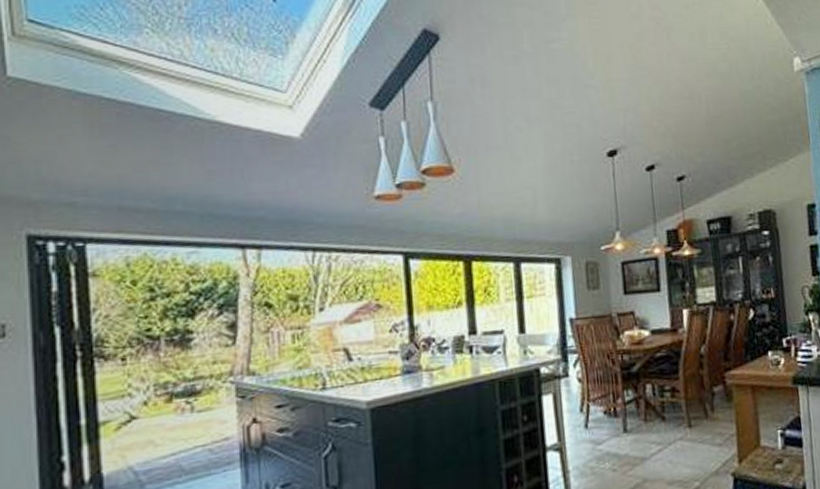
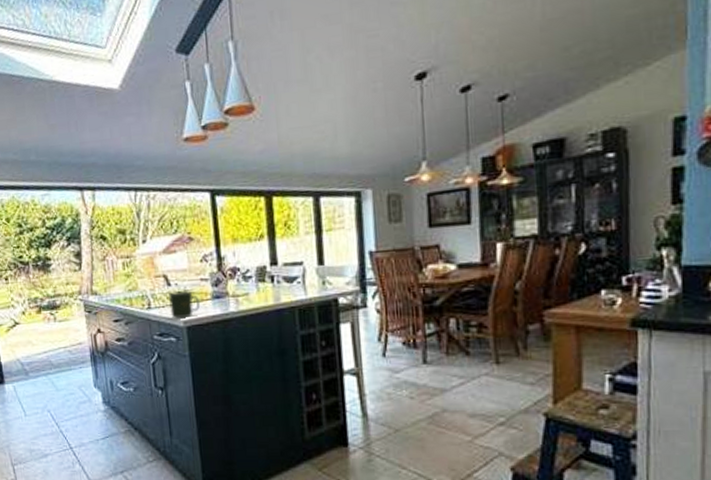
mug: none [350,365,388,401] -> present [169,290,201,319]

